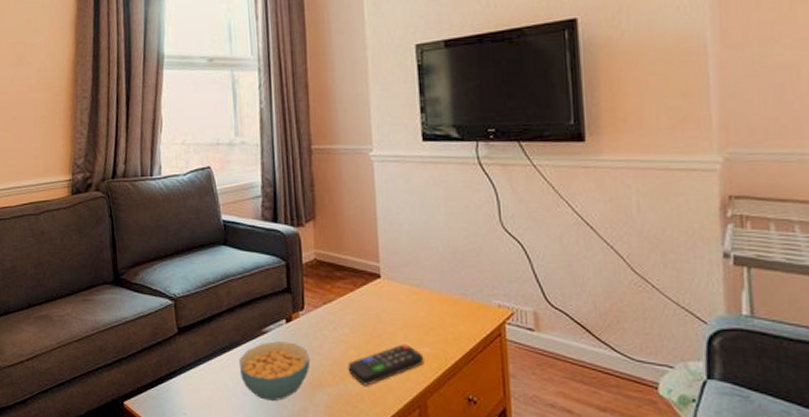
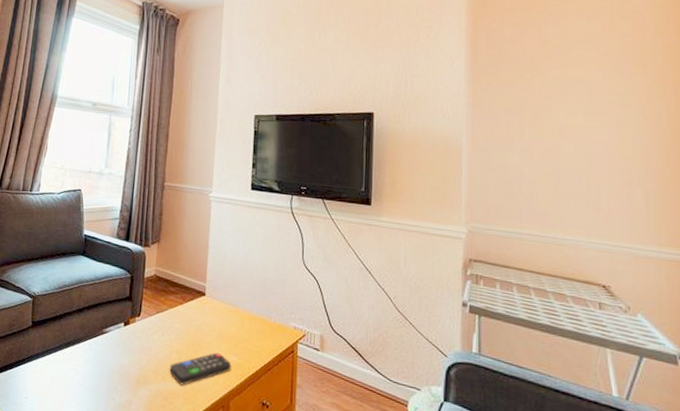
cereal bowl: present [238,341,311,401] -> none [79,340,140,393]

